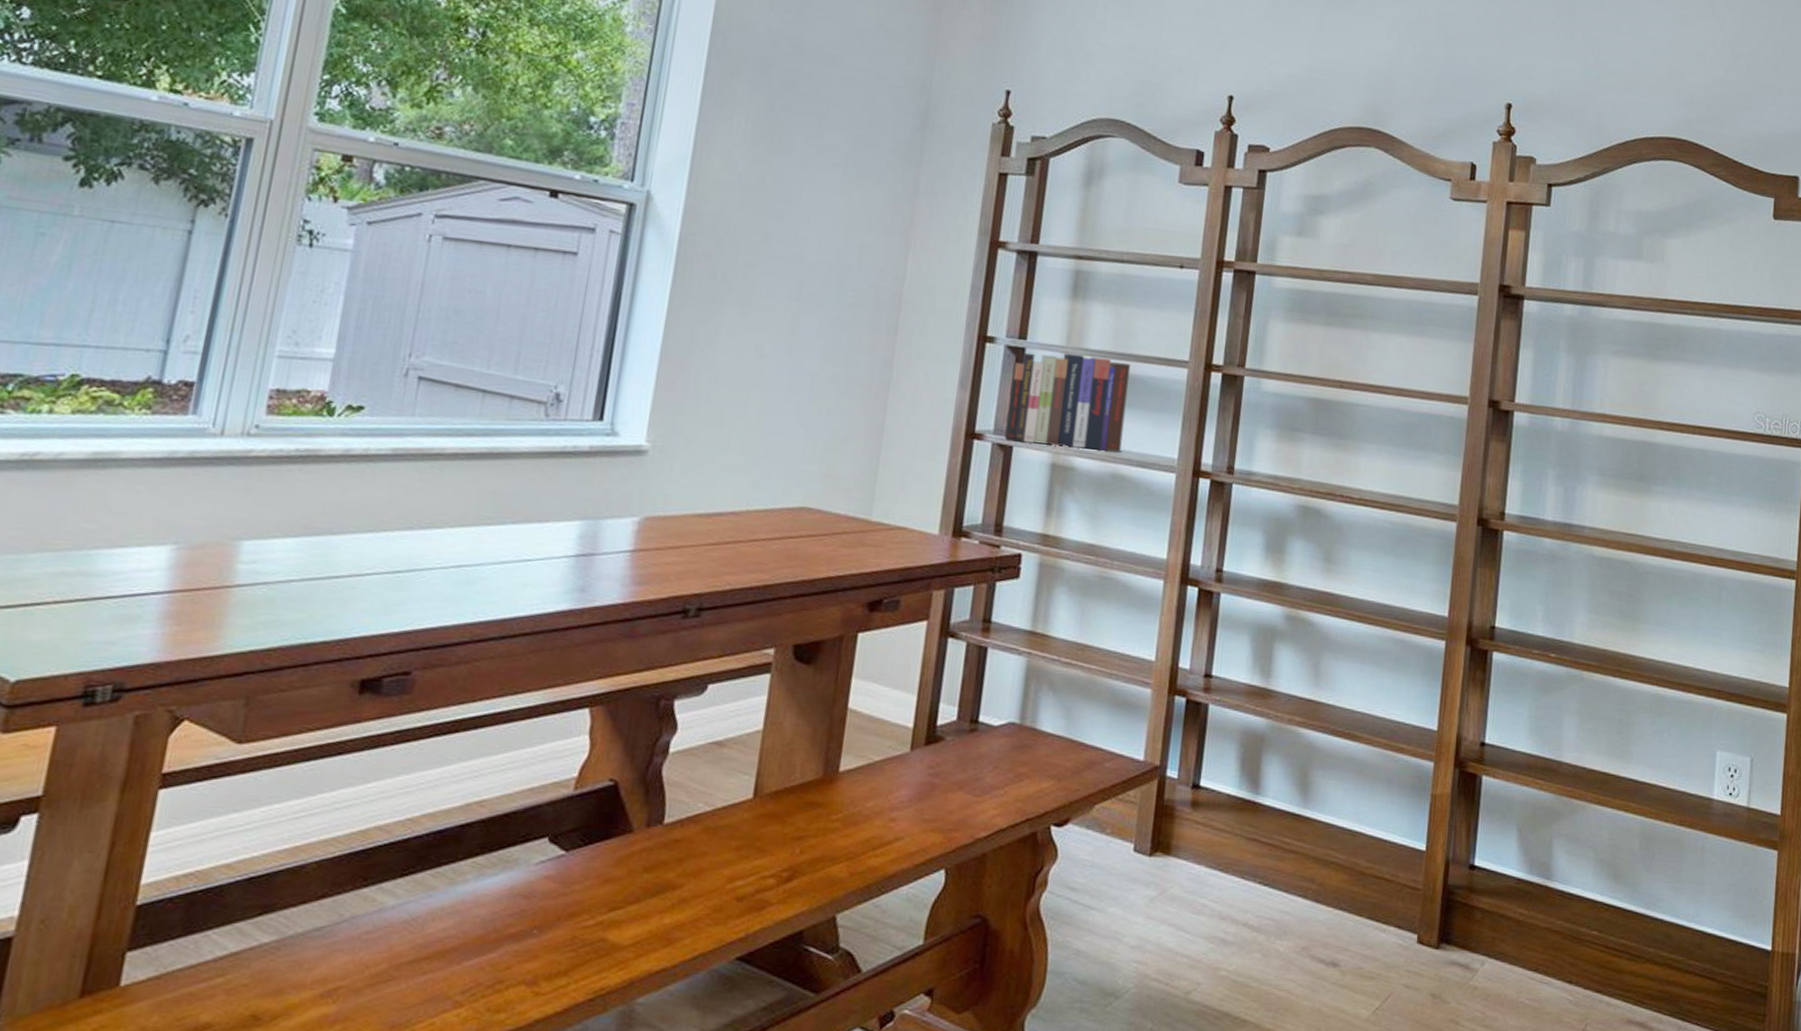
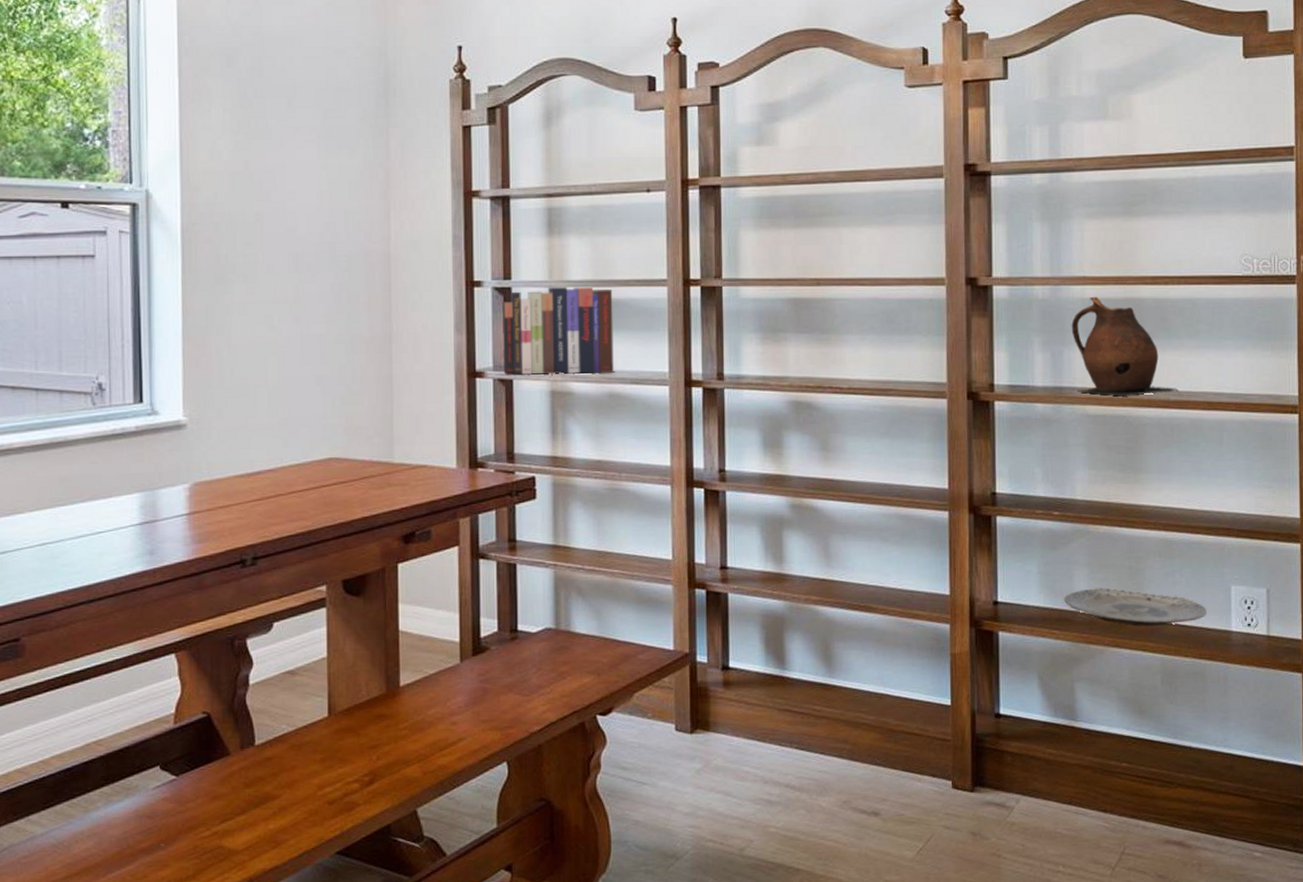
decorative plate: none [1551,738,1691,786] -> present [1063,587,1207,626]
ceramic pitcher: none [1585,435,1684,544] -> present [1071,296,1179,398]

